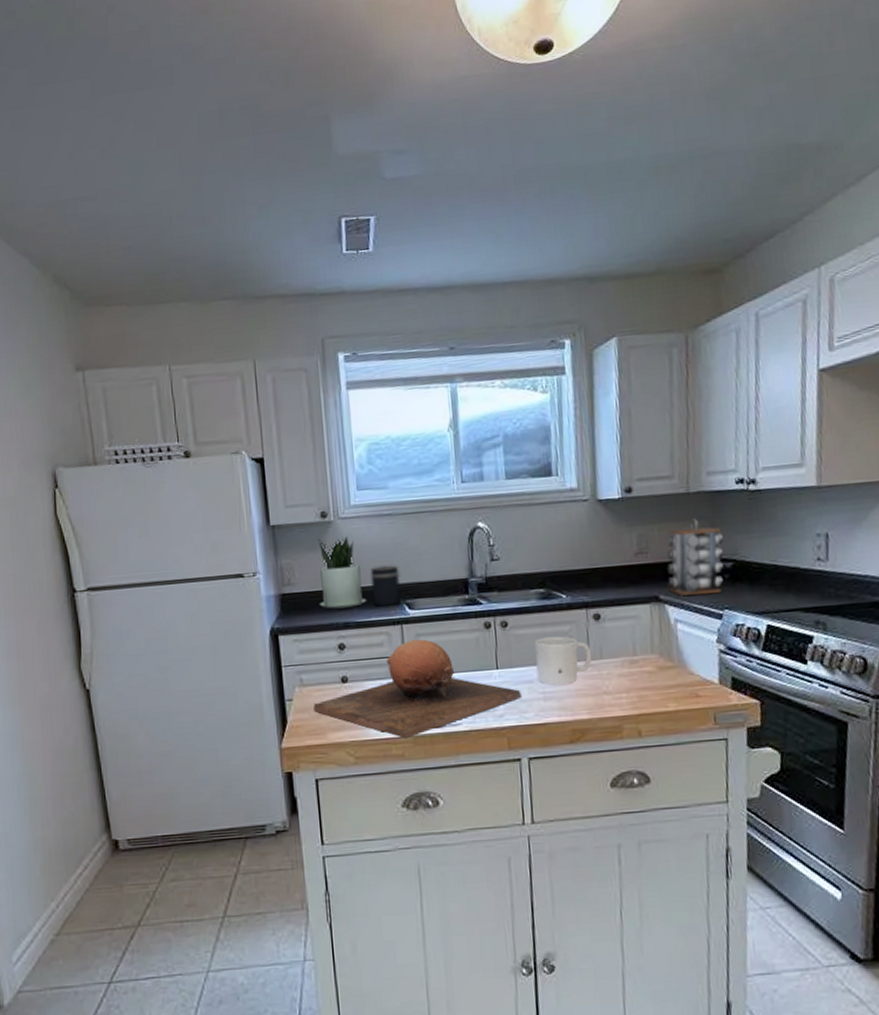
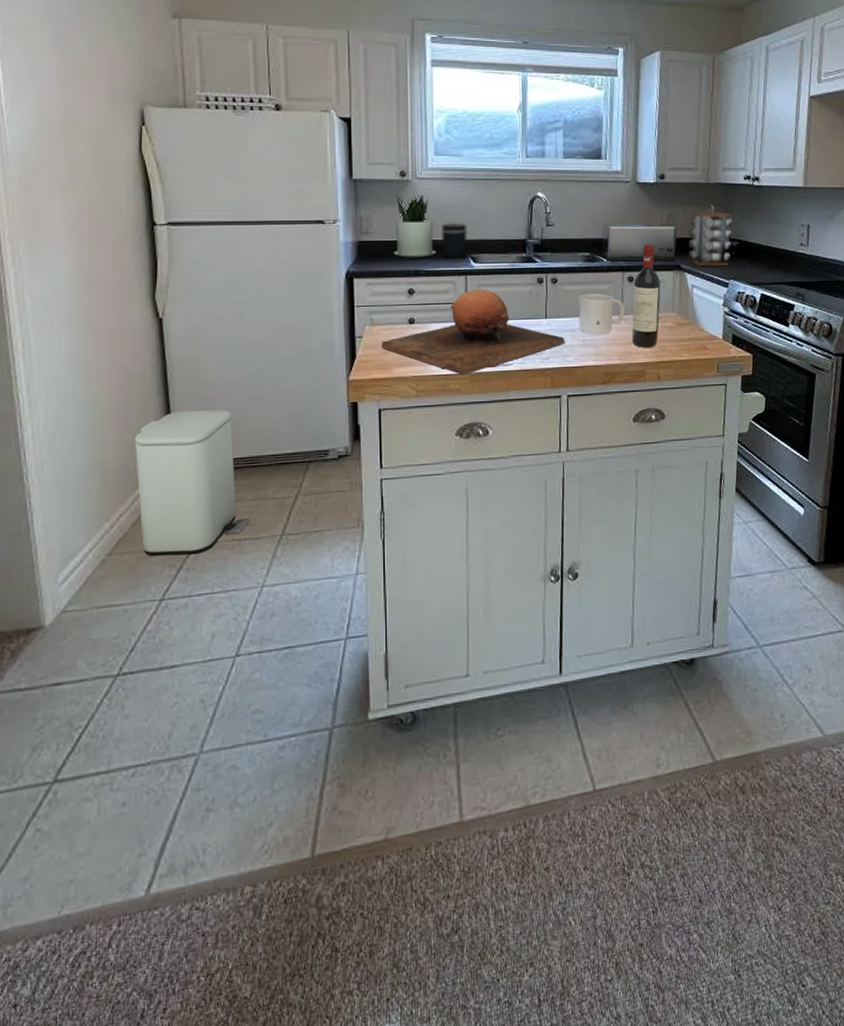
pedal bin: none [72,783,190,938] -> present [135,409,250,556]
toaster: none [558,546,653,598] -> present [602,223,677,262]
wine bottle: none [601,573,637,698] -> present [632,244,661,347]

